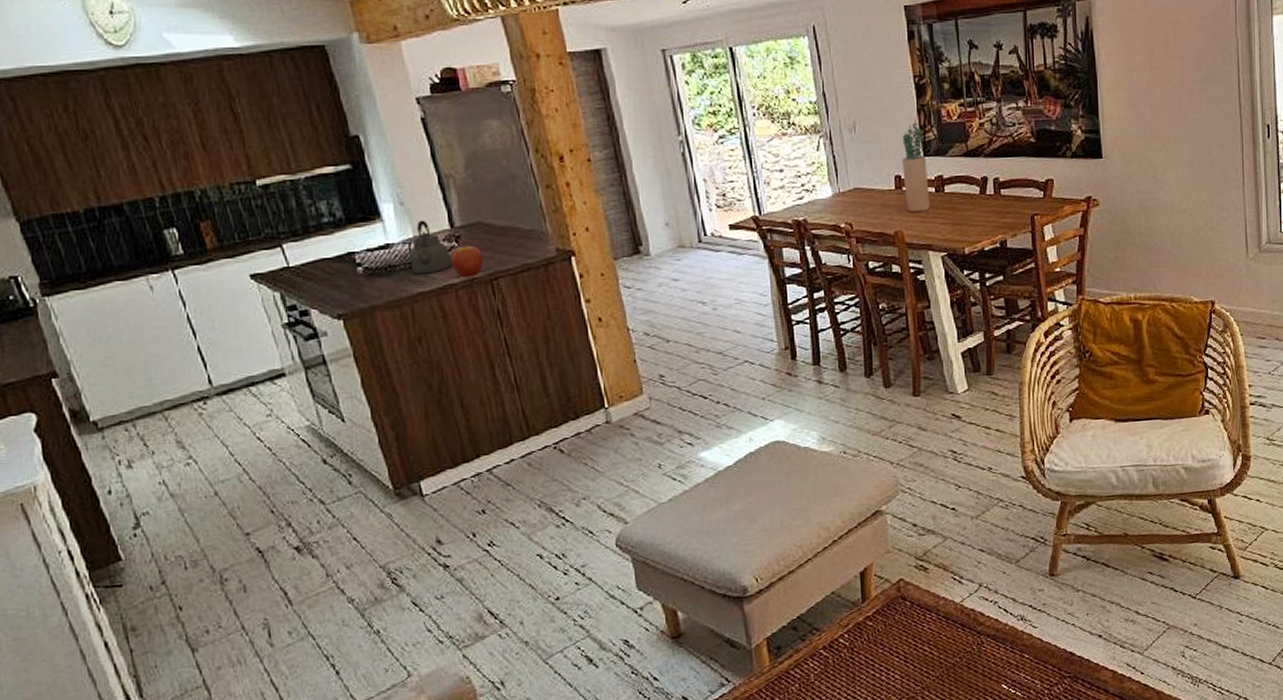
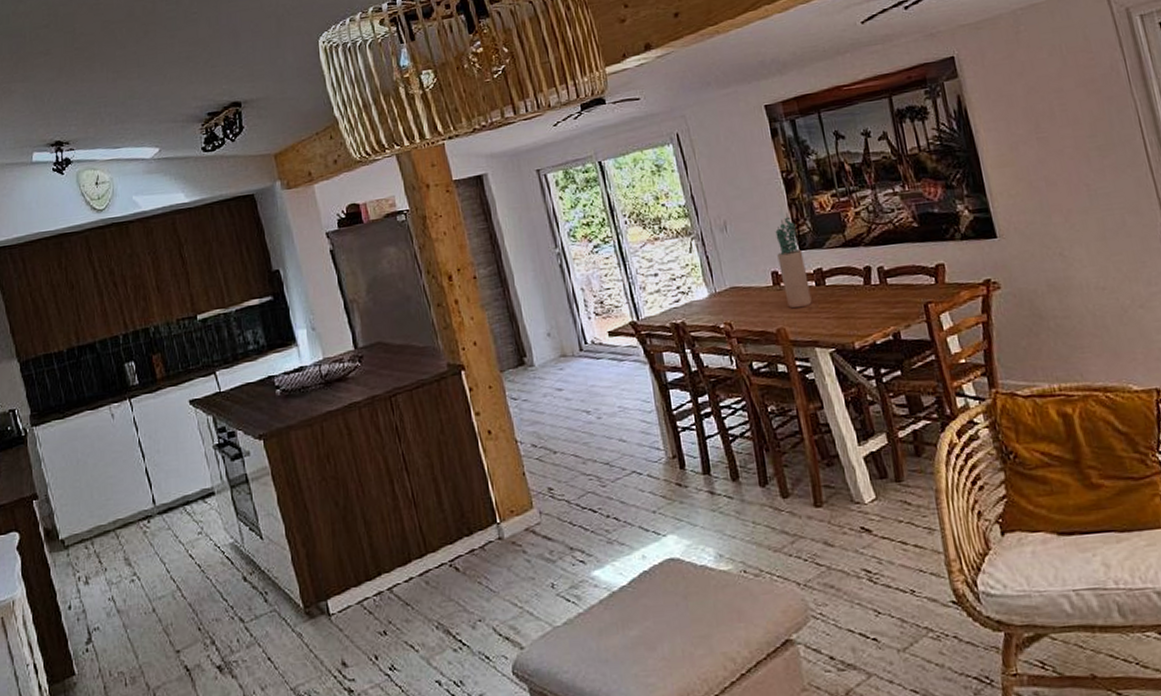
kettle: present [409,219,452,275] -> none [319,342,356,395]
fruit: present [450,244,483,278] -> none [354,363,383,396]

